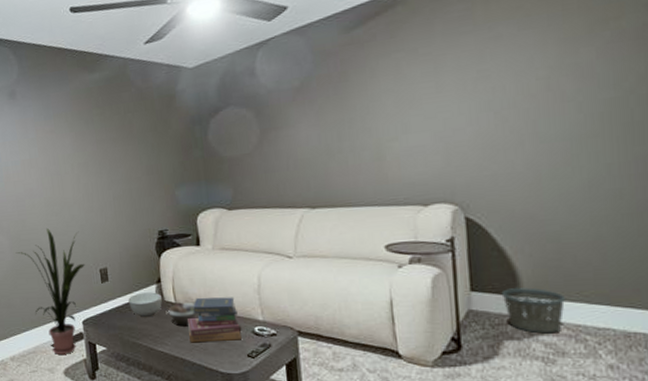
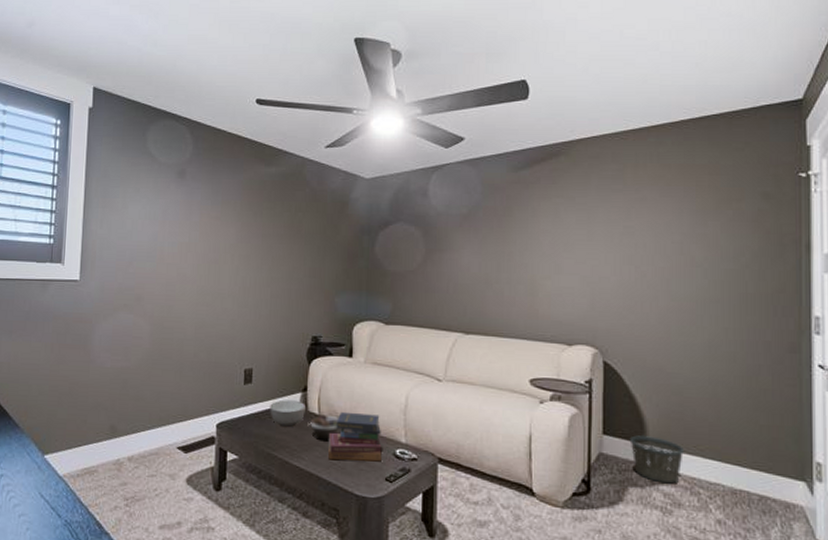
house plant: present [15,229,86,354] -> none [155,319,230,460]

